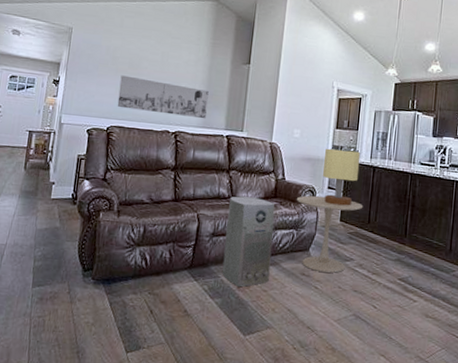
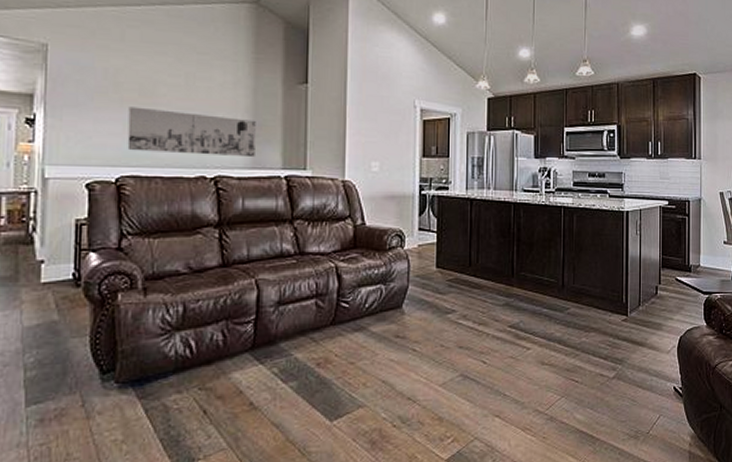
air purifier: present [222,196,275,287] -> none [294,251,357,363]
side table: present [296,195,364,273] -> none [381,240,462,331]
table lamp: present [323,148,360,206] -> none [411,182,454,249]

